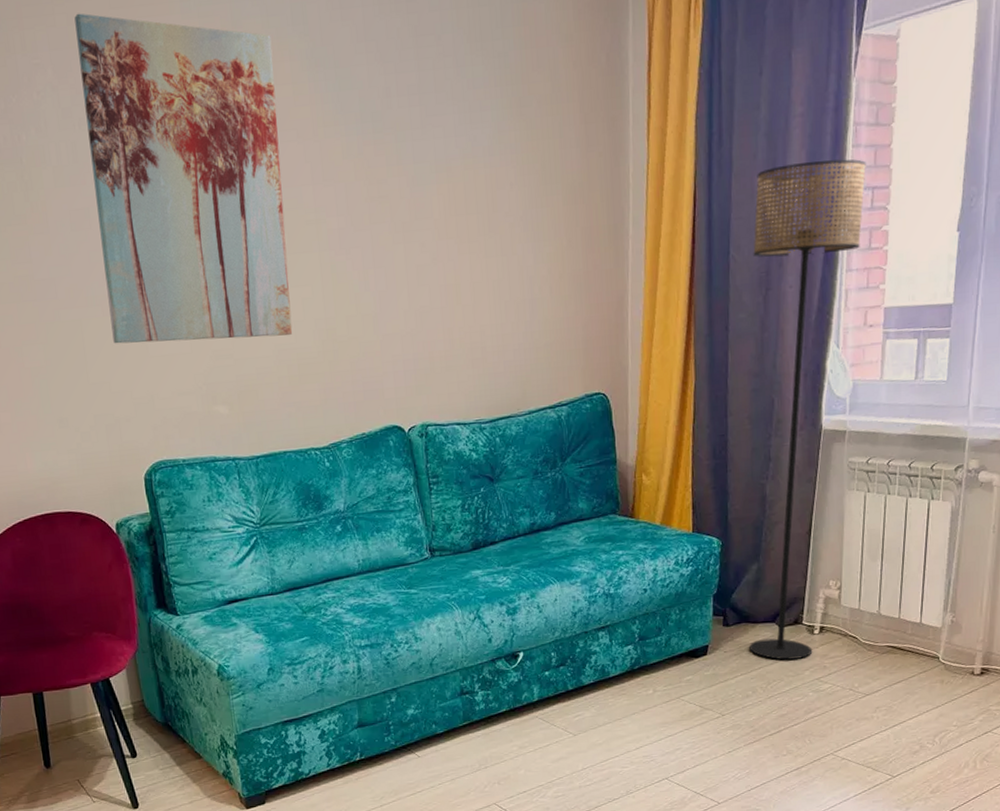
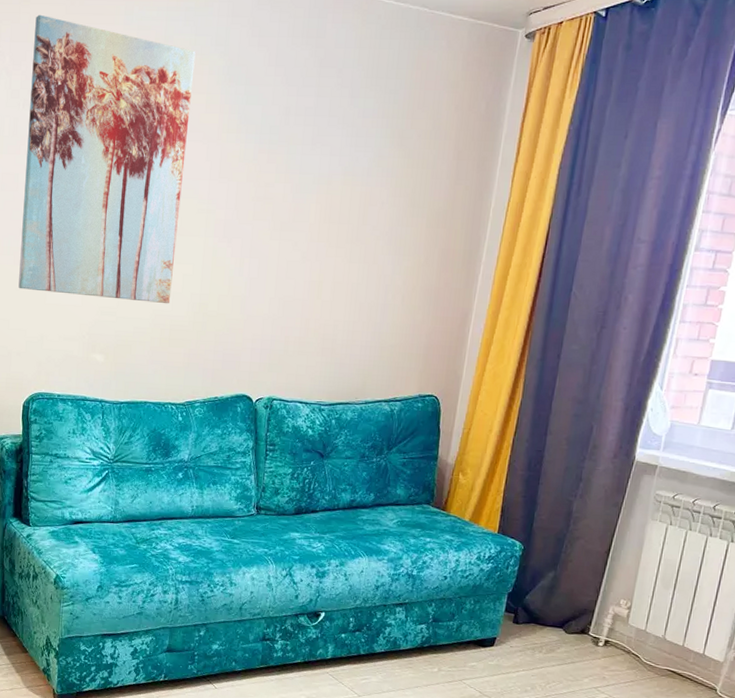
floor lamp: present [749,159,866,660] -> none [534,219,713,666]

